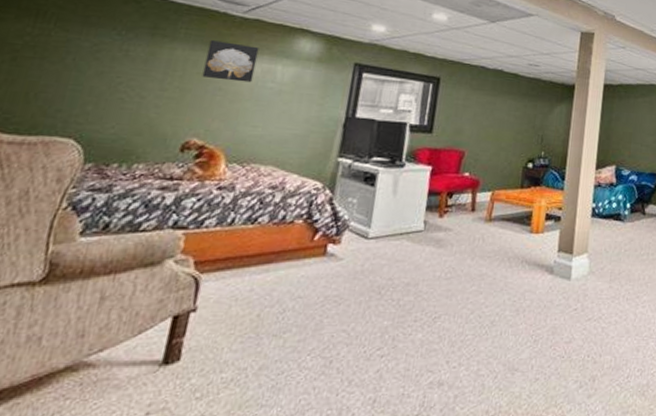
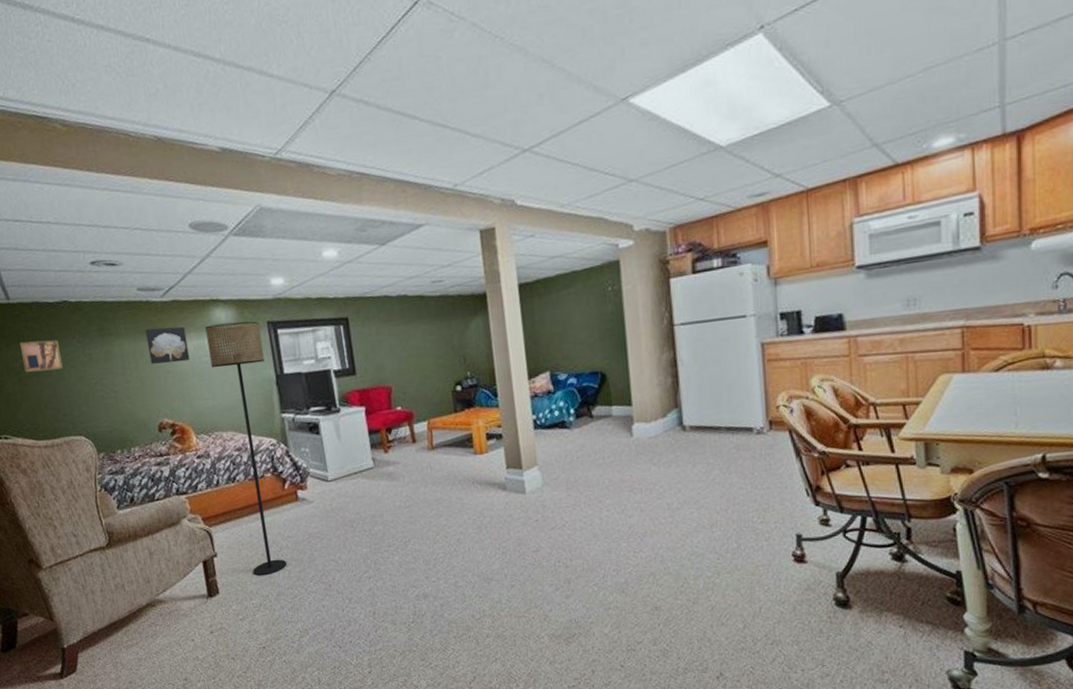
wall art: none [27,18,92,58] -> present [20,339,63,373]
floor lamp: none [237,52,346,343] -> present [205,321,287,576]

